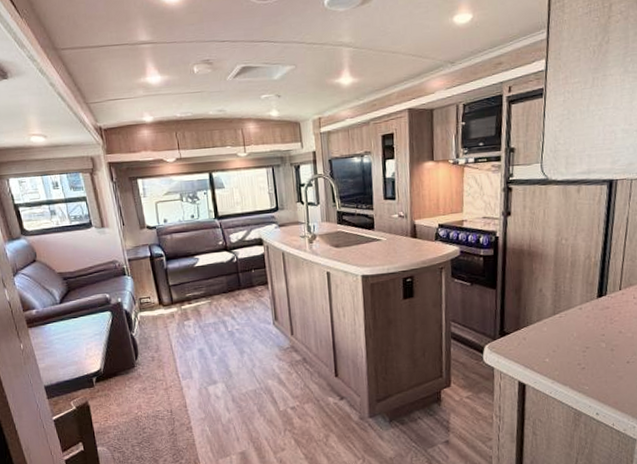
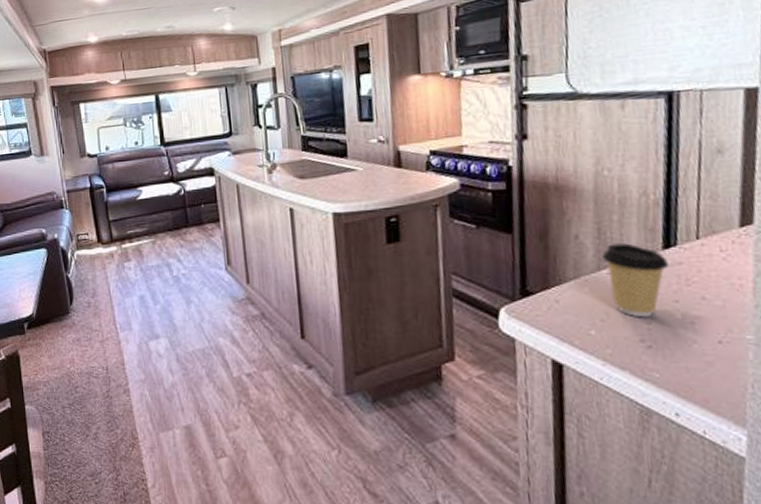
coffee cup: none [557,294,601,348] -> present [602,243,670,318]

